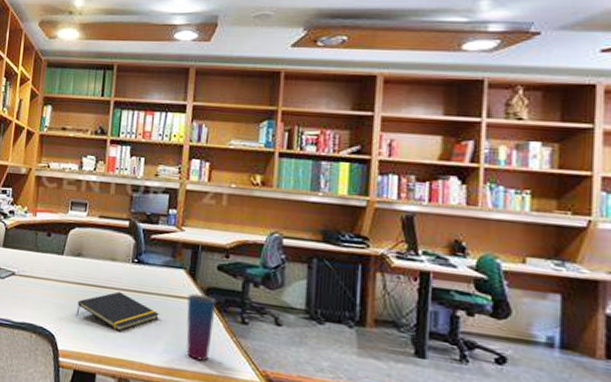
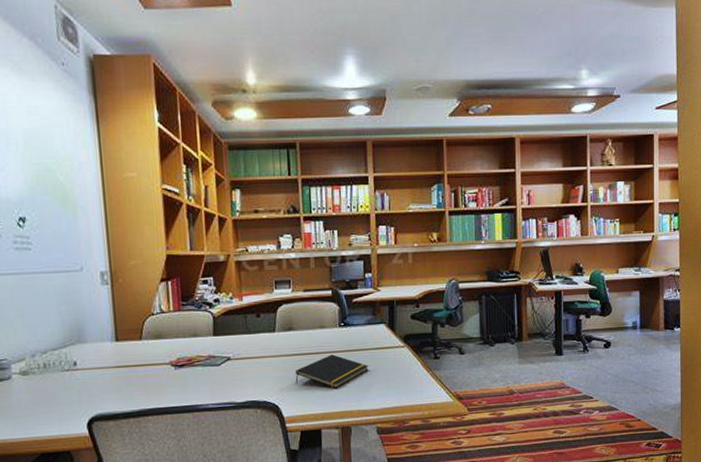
cup: present [186,293,217,361] -> none [390,341,414,397]

